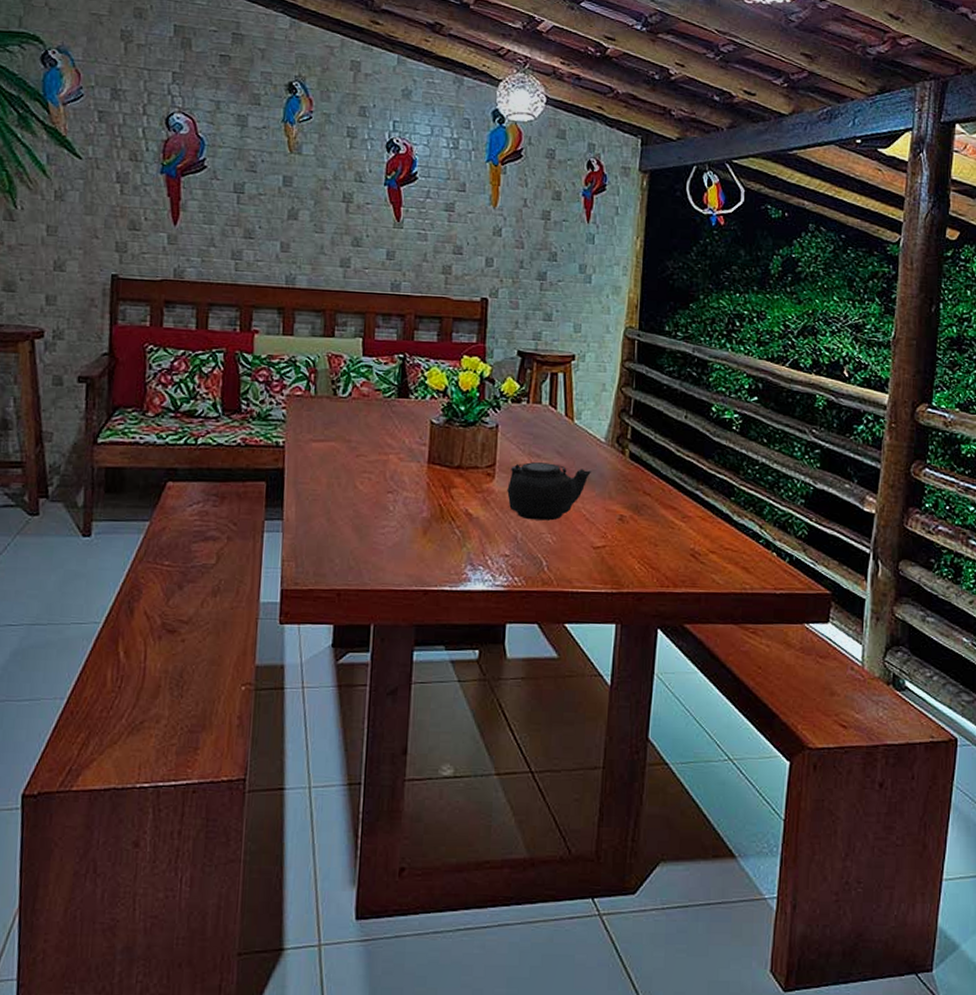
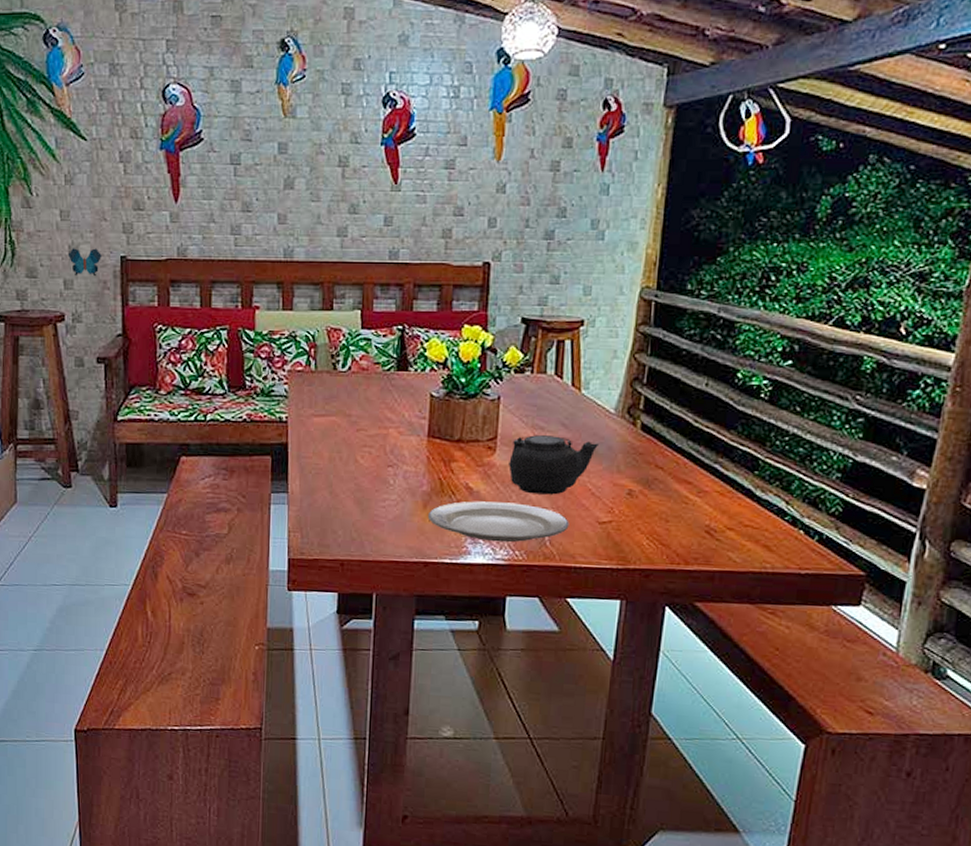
decorative butterfly: none [52,264,90,294] -> present [67,248,101,277]
plate: none [427,527,566,569] -> present [427,501,569,543]

